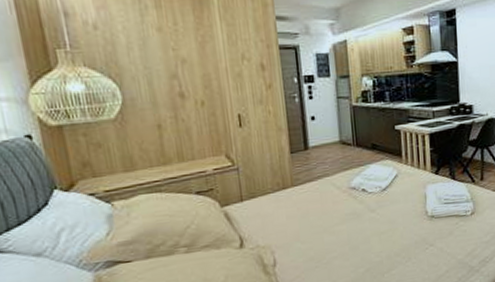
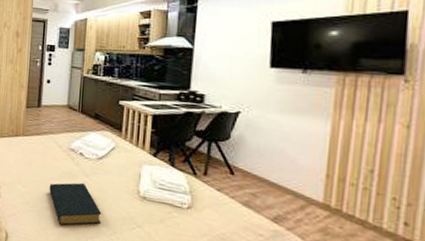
hardback book: none [334,219,395,270] -> present [49,182,102,226]

